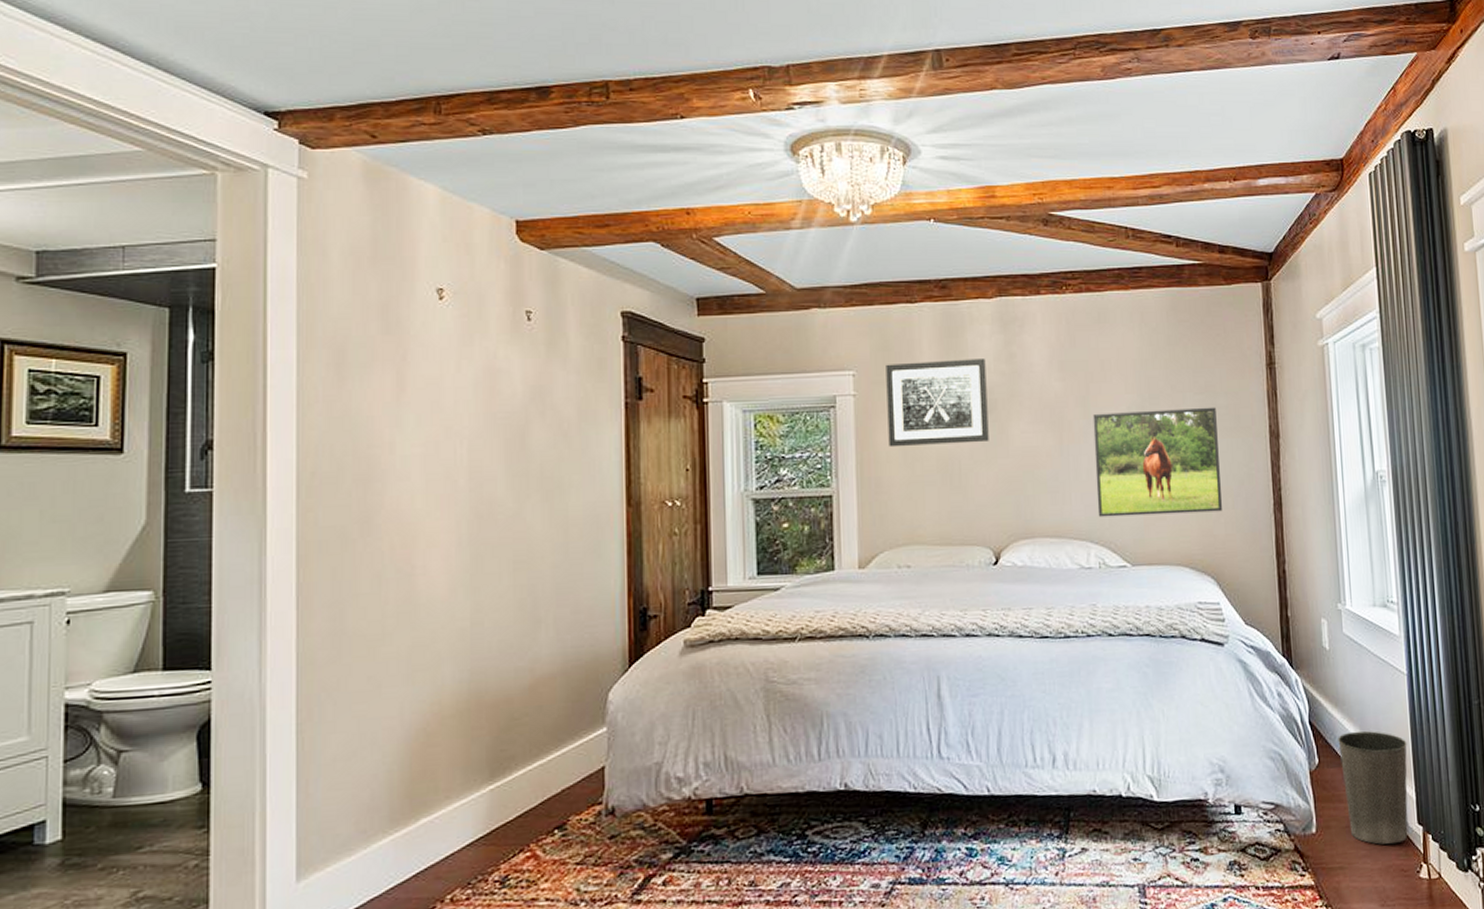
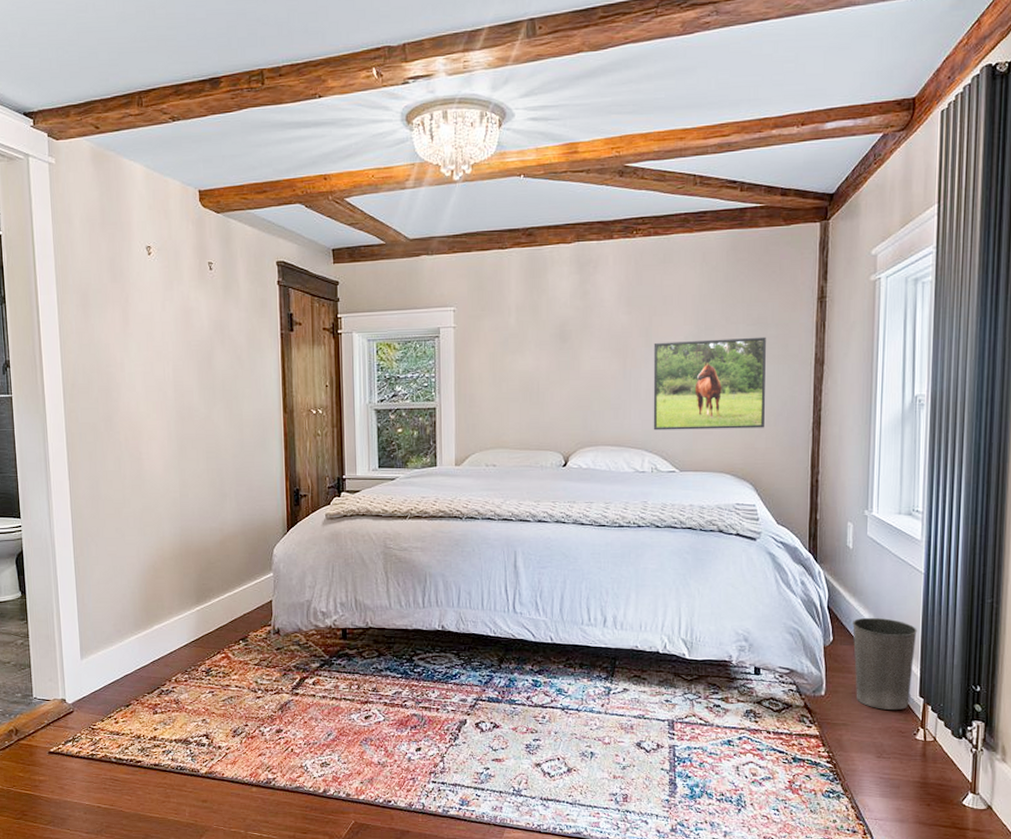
wall art: present [886,359,989,448] -> none [480,296,563,370]

